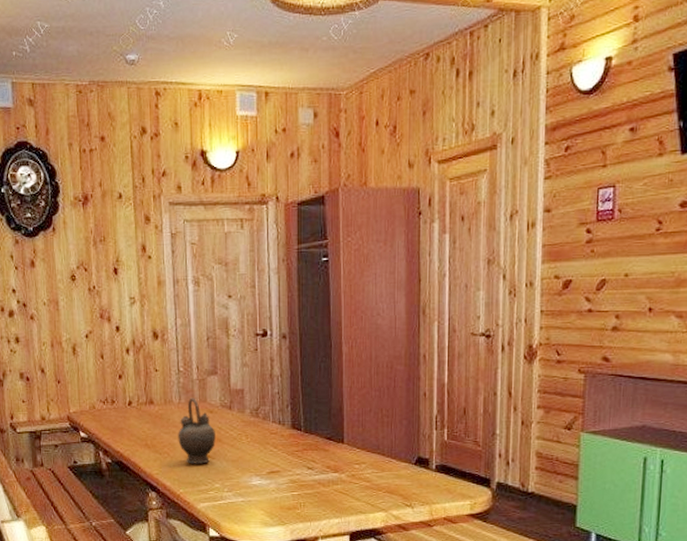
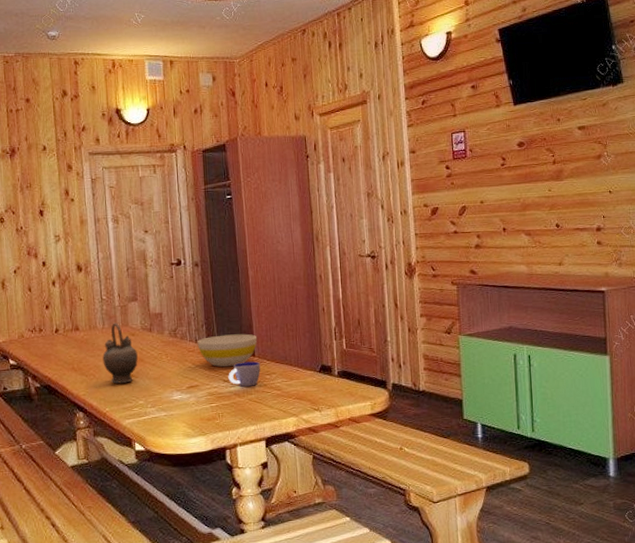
bowl: none [280,417,348,452] -> present [197,334,258,367]
cup: none [313,448,349,476] -> present [228,361,260,387]

